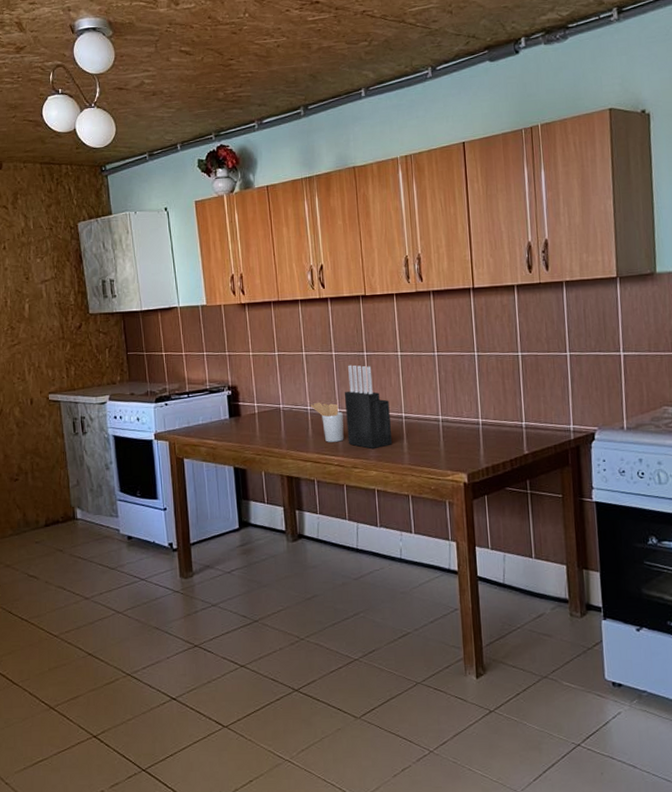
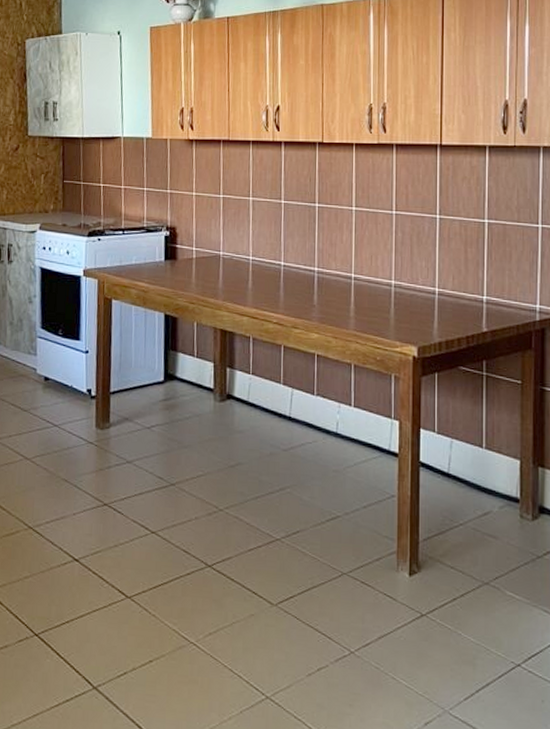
utensil holder: present [311,402,344,442] -> none [253,252,287,298]
knife block: present [344,365,393,450] -> none [290,215,339,310]

